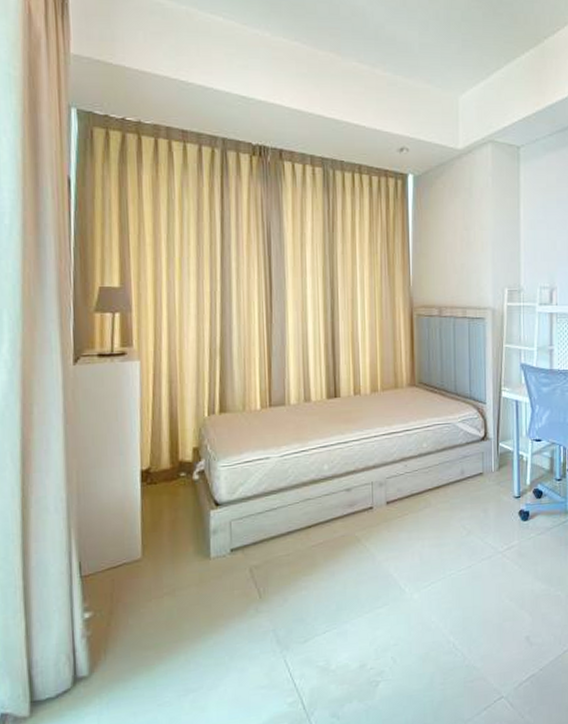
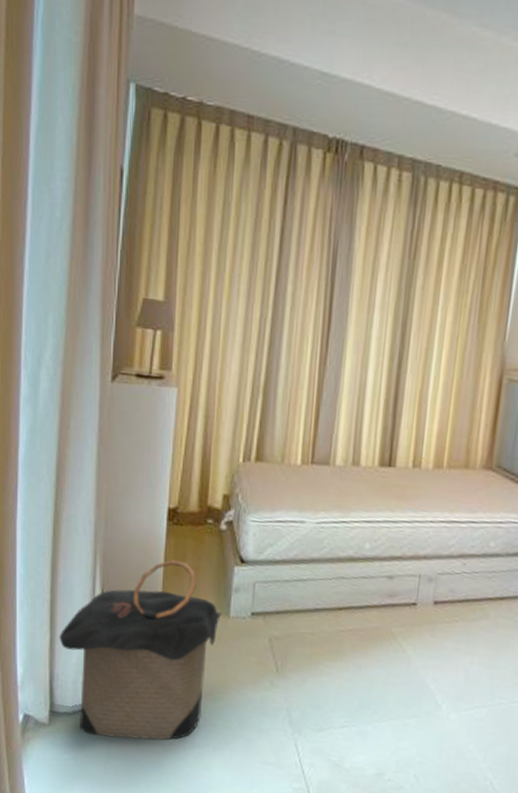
laundry hamper: none [35,517,204,714] -> present [59,559,223,740]

